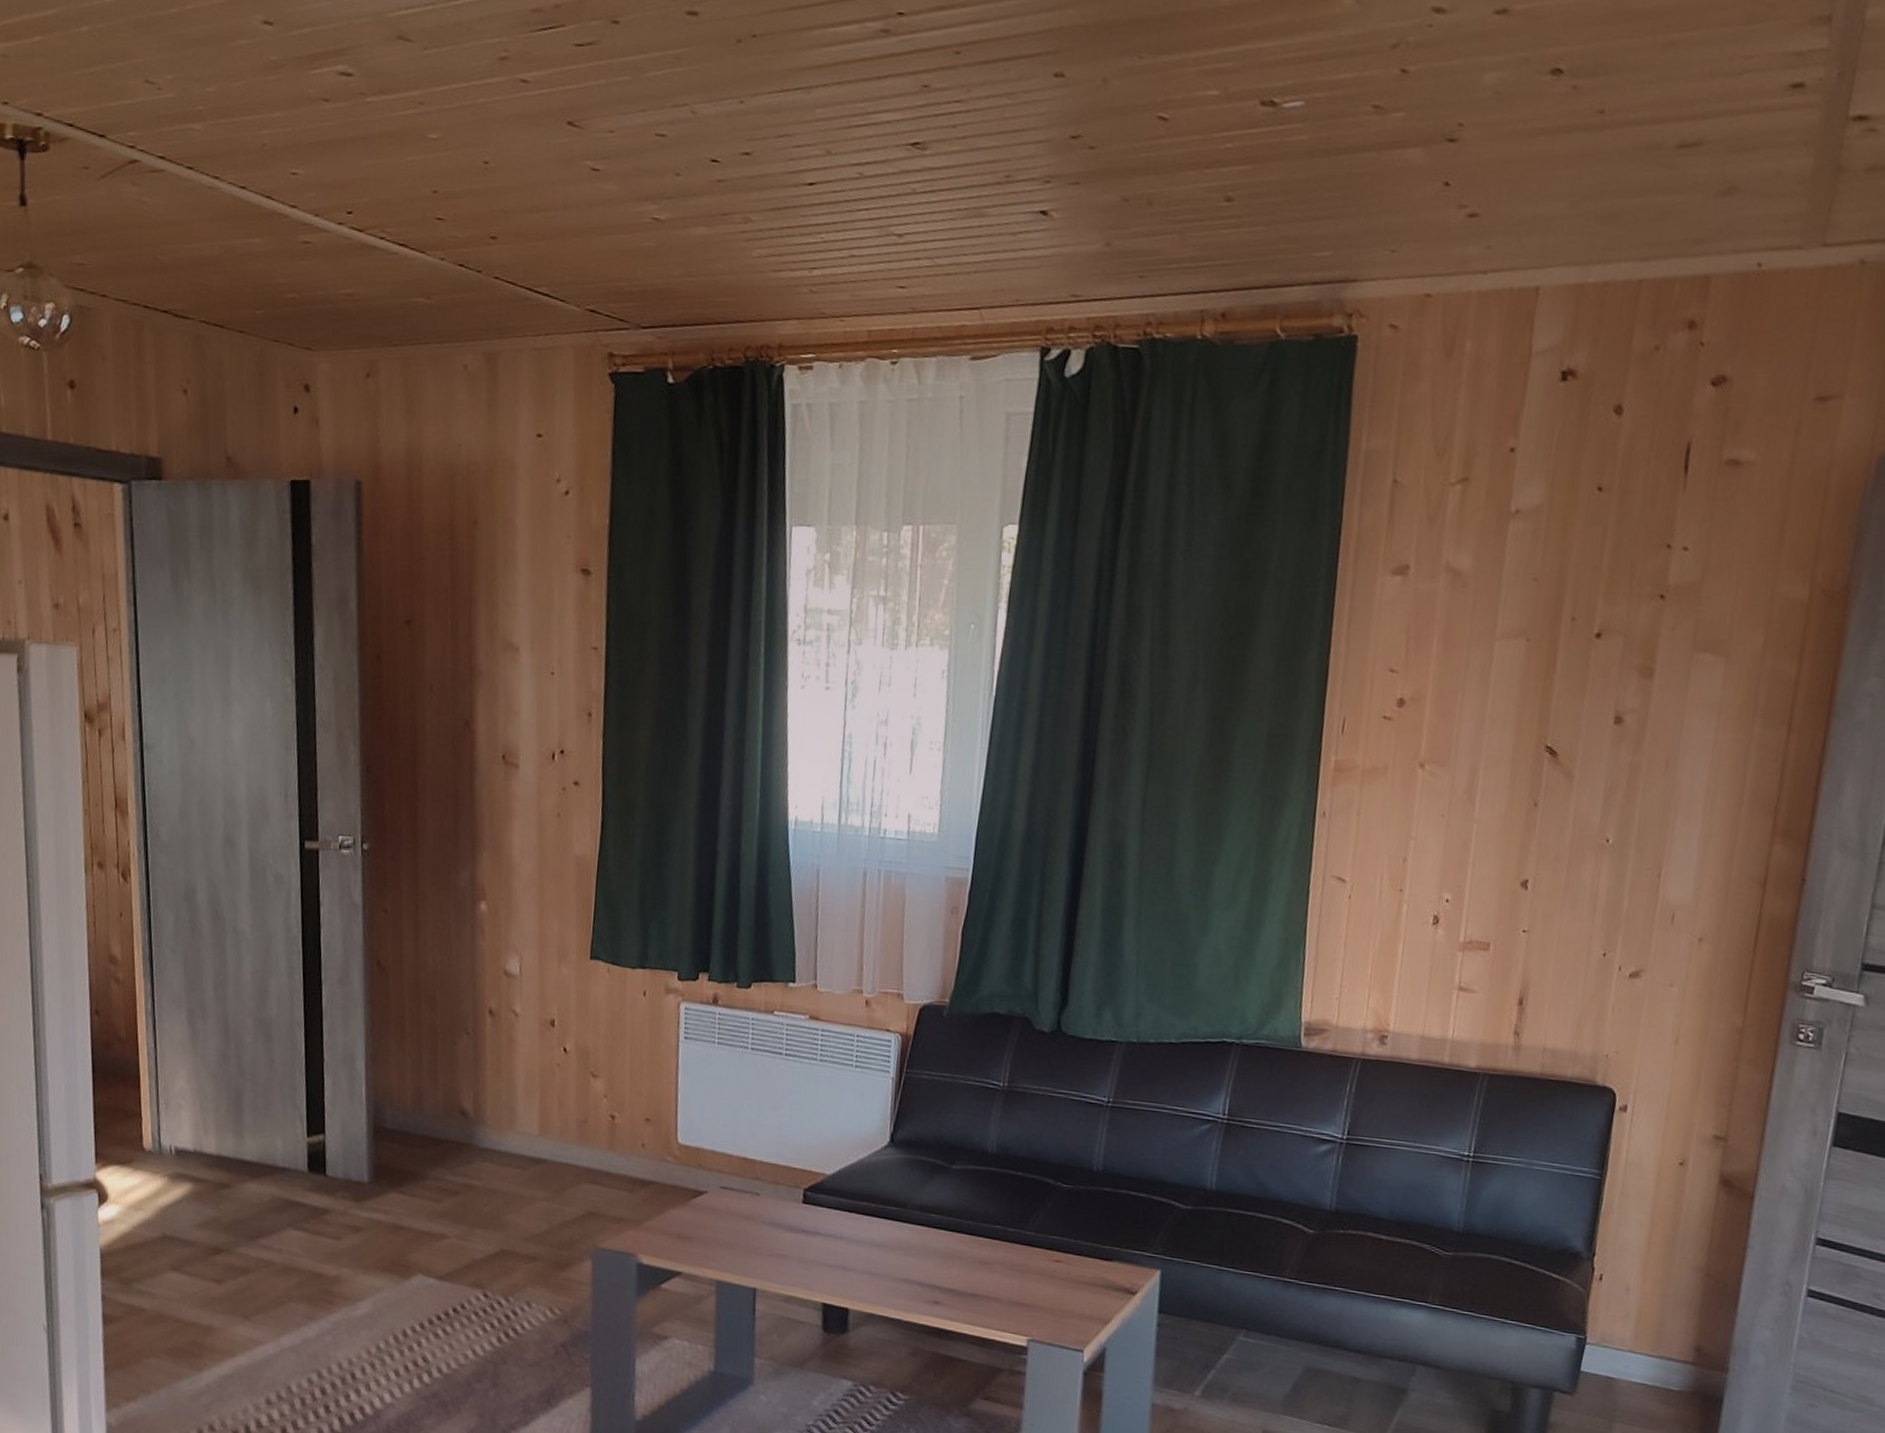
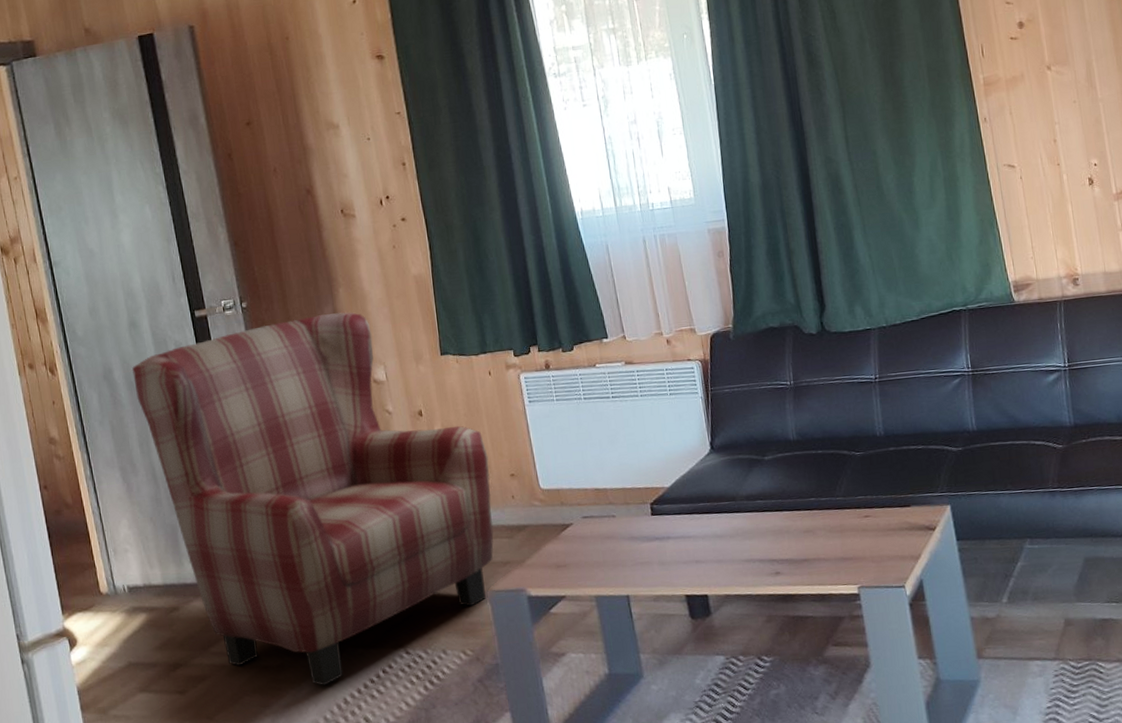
armchair: none [218,876,624,1311] -> present [131,312,494,686]

